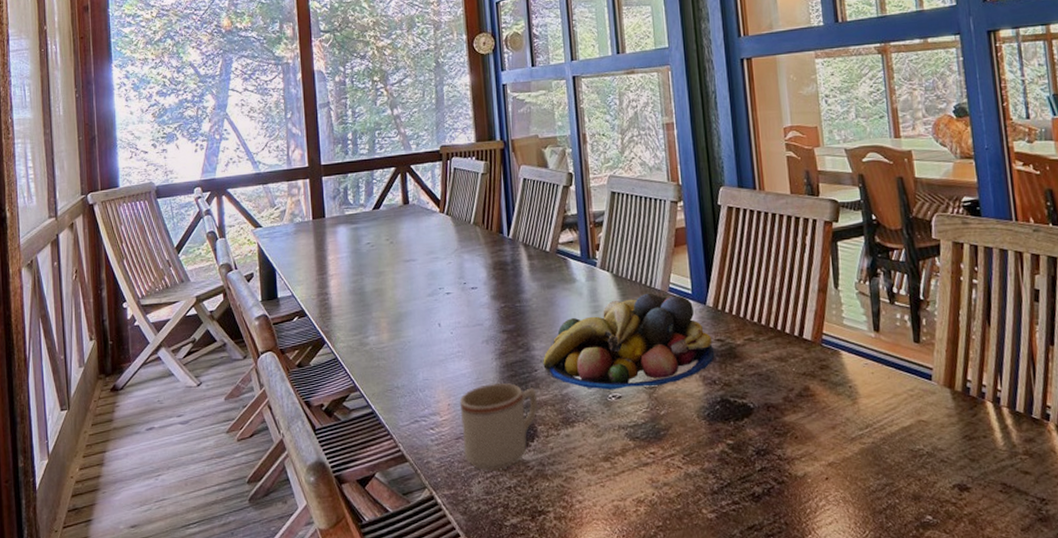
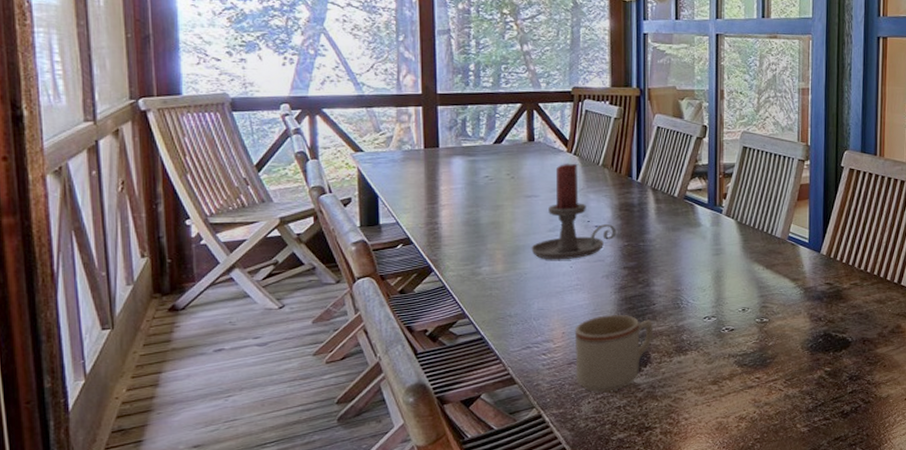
candle holder: none [413,223,493,326] -> present [531,163,617,260]
fruit bowl: present [543,293,715,390] -> none [662,240,823,323]

